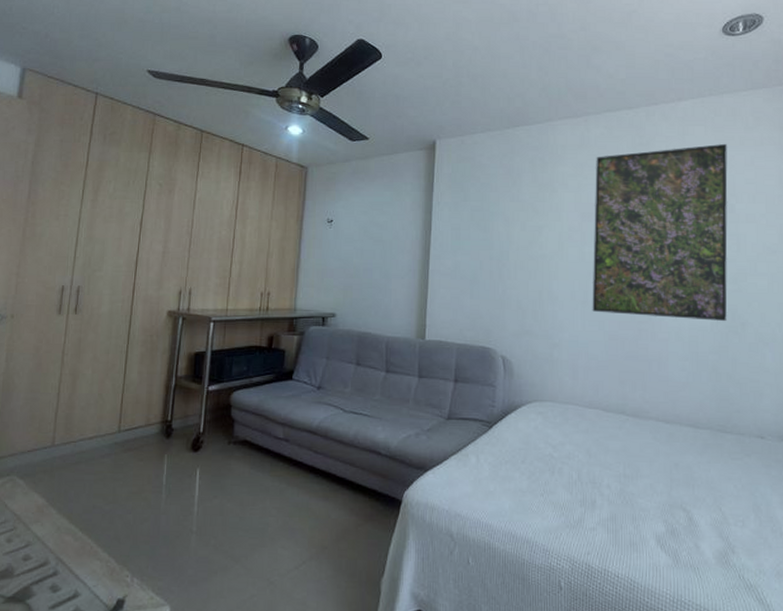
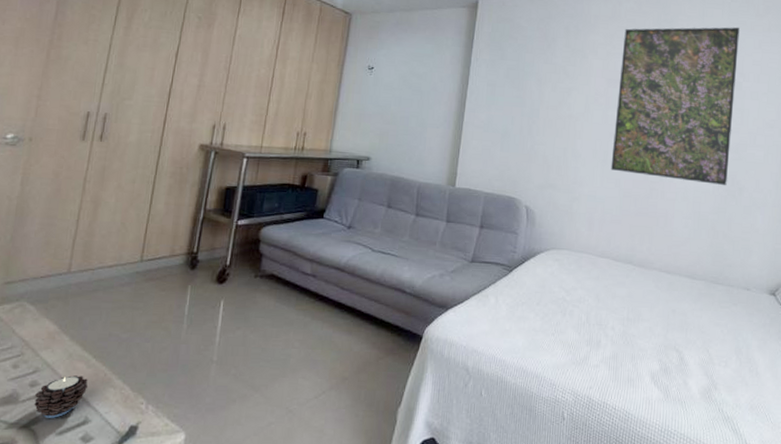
candle: none [28,549,77,592] -> present [34,375,89,418]

